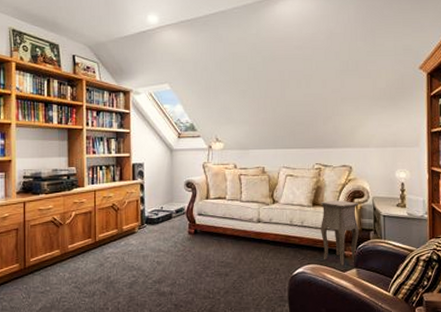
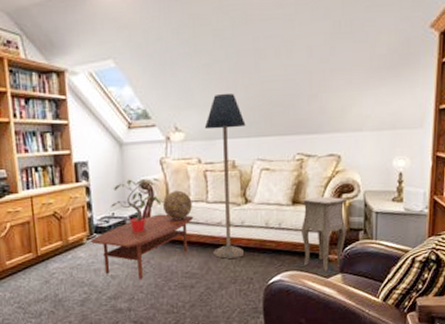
coffee table: none [142,209,230,266] -> present [91,214,194,279]
potted plant: none [159,179,204,224] -> present [110,178,164,232]
decorative sphere: none [203,190,228,215] -> present [162,190,192,220]
floor lamp: none [240,113,274,252] -> present [204,93,246,260]

